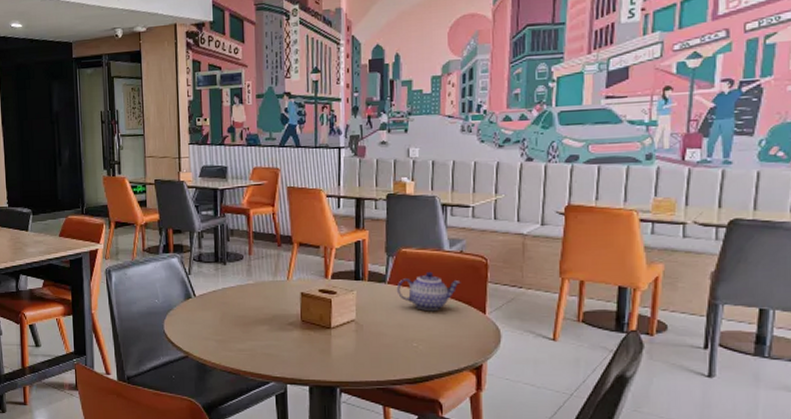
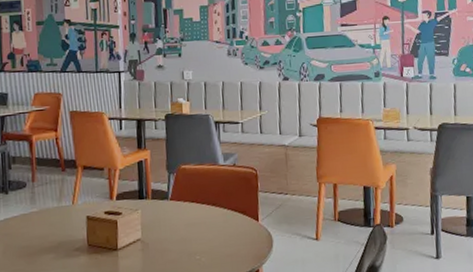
teapot: present [396,271,461,312] -> none [178,185,236,224]

